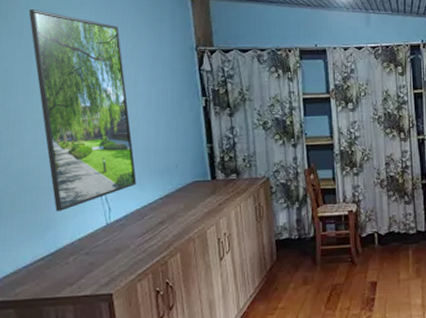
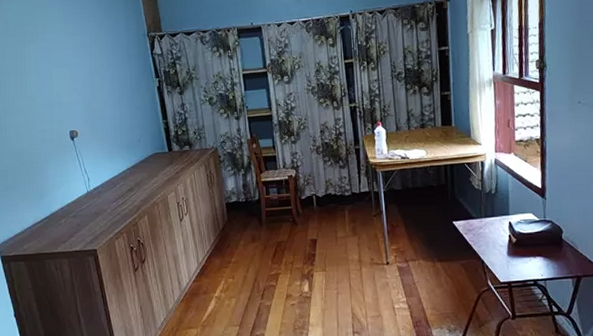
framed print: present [28,10,137,212] -> none [11,10,108,183]

